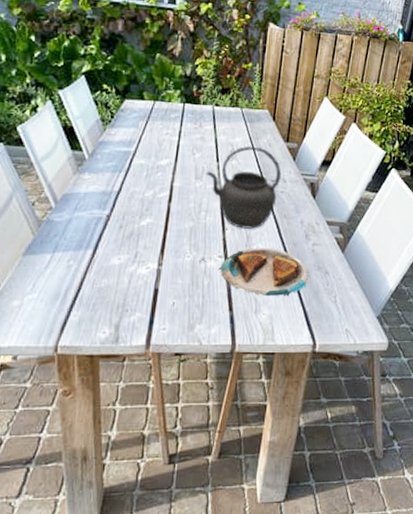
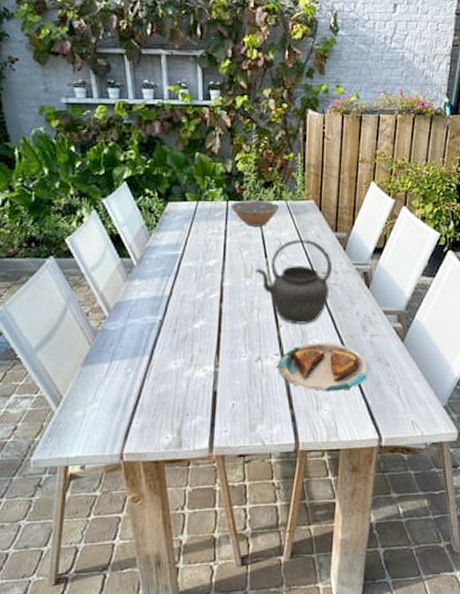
bowl: none [187,104,235,131] -> present [231,200,280,227]

